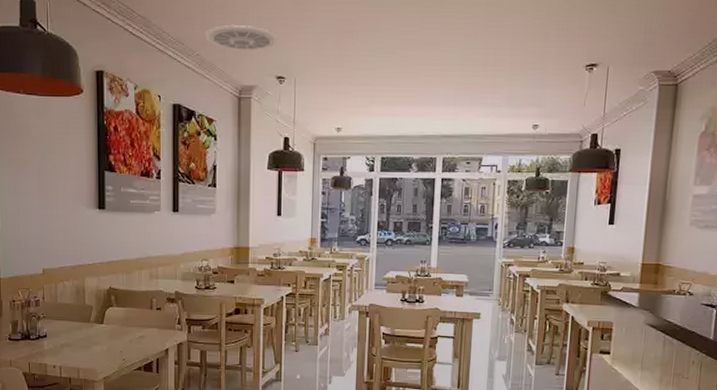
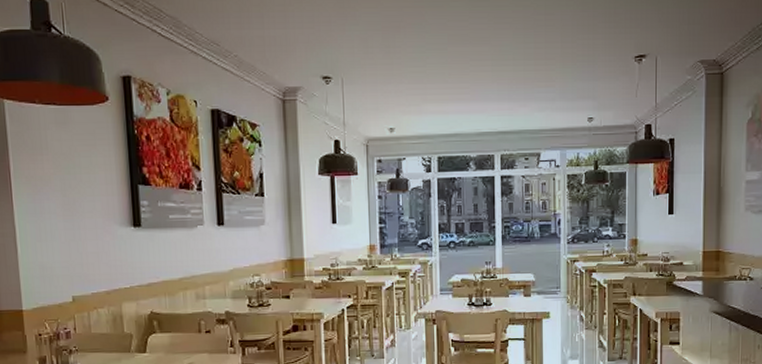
ceiling vent: present [205,25,279,51] -> none [242,24,322,51]

